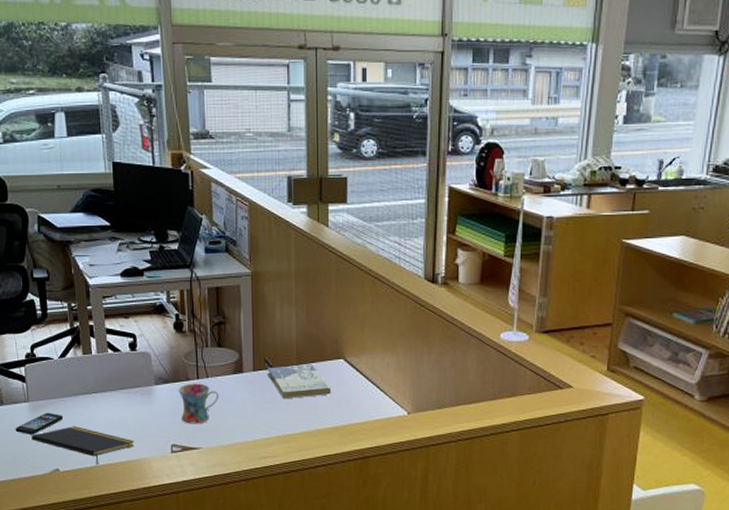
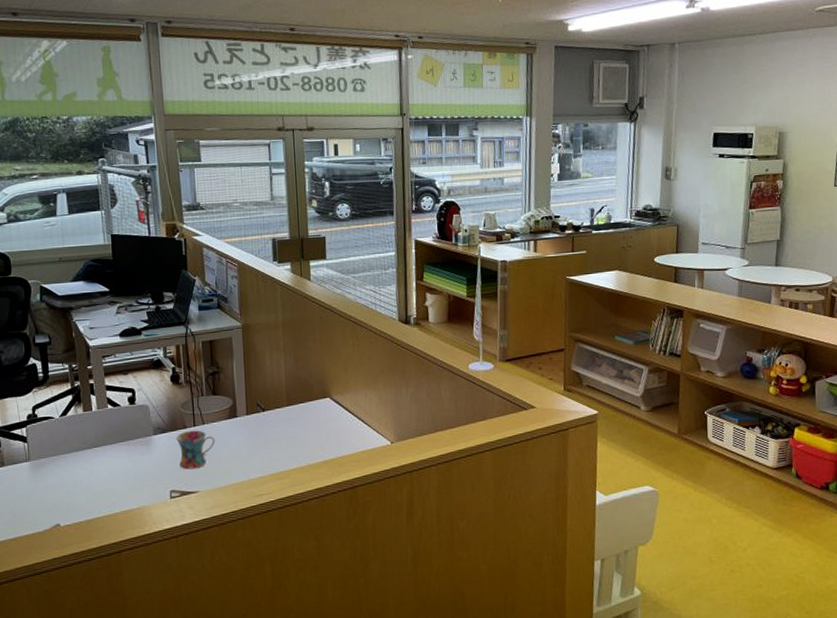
smartphone: present [15,412,64,435] -> none [16,469,65,493]
notepad: present [31,426,135,466] -> none [32,481,135,518]
book: present [268,364,331,400] -> none [260,405,319,439]

